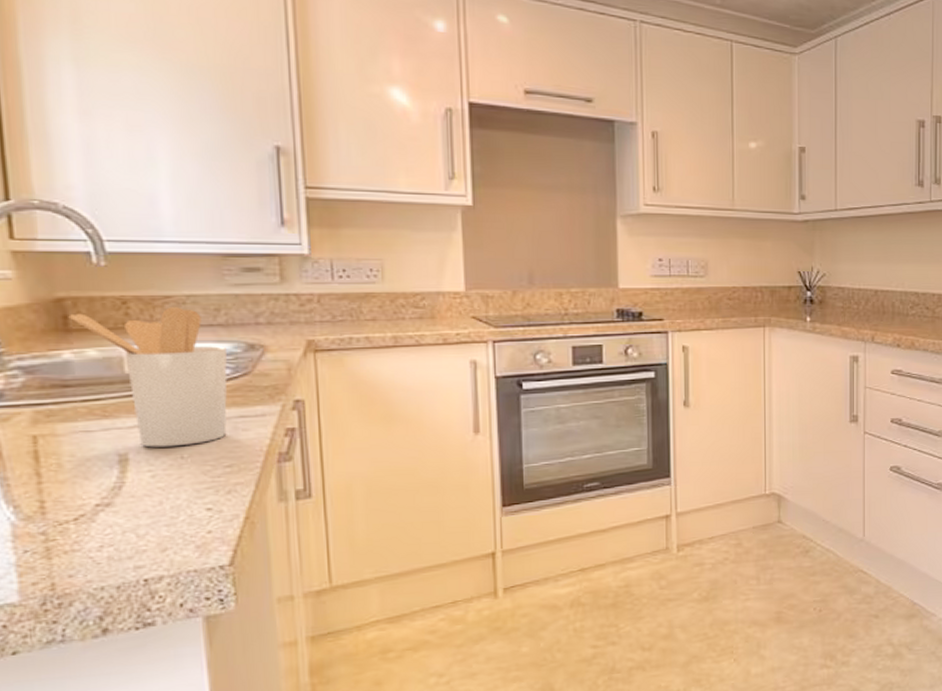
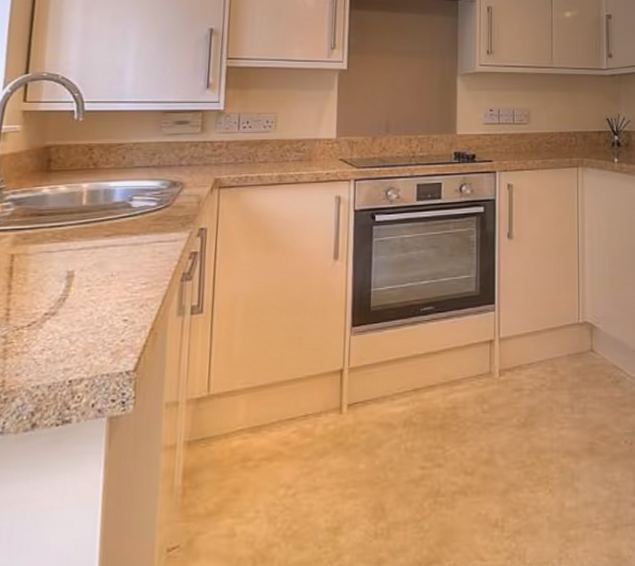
utensil holder: present [68,307,228,448] -> none [51,152,157,266]

